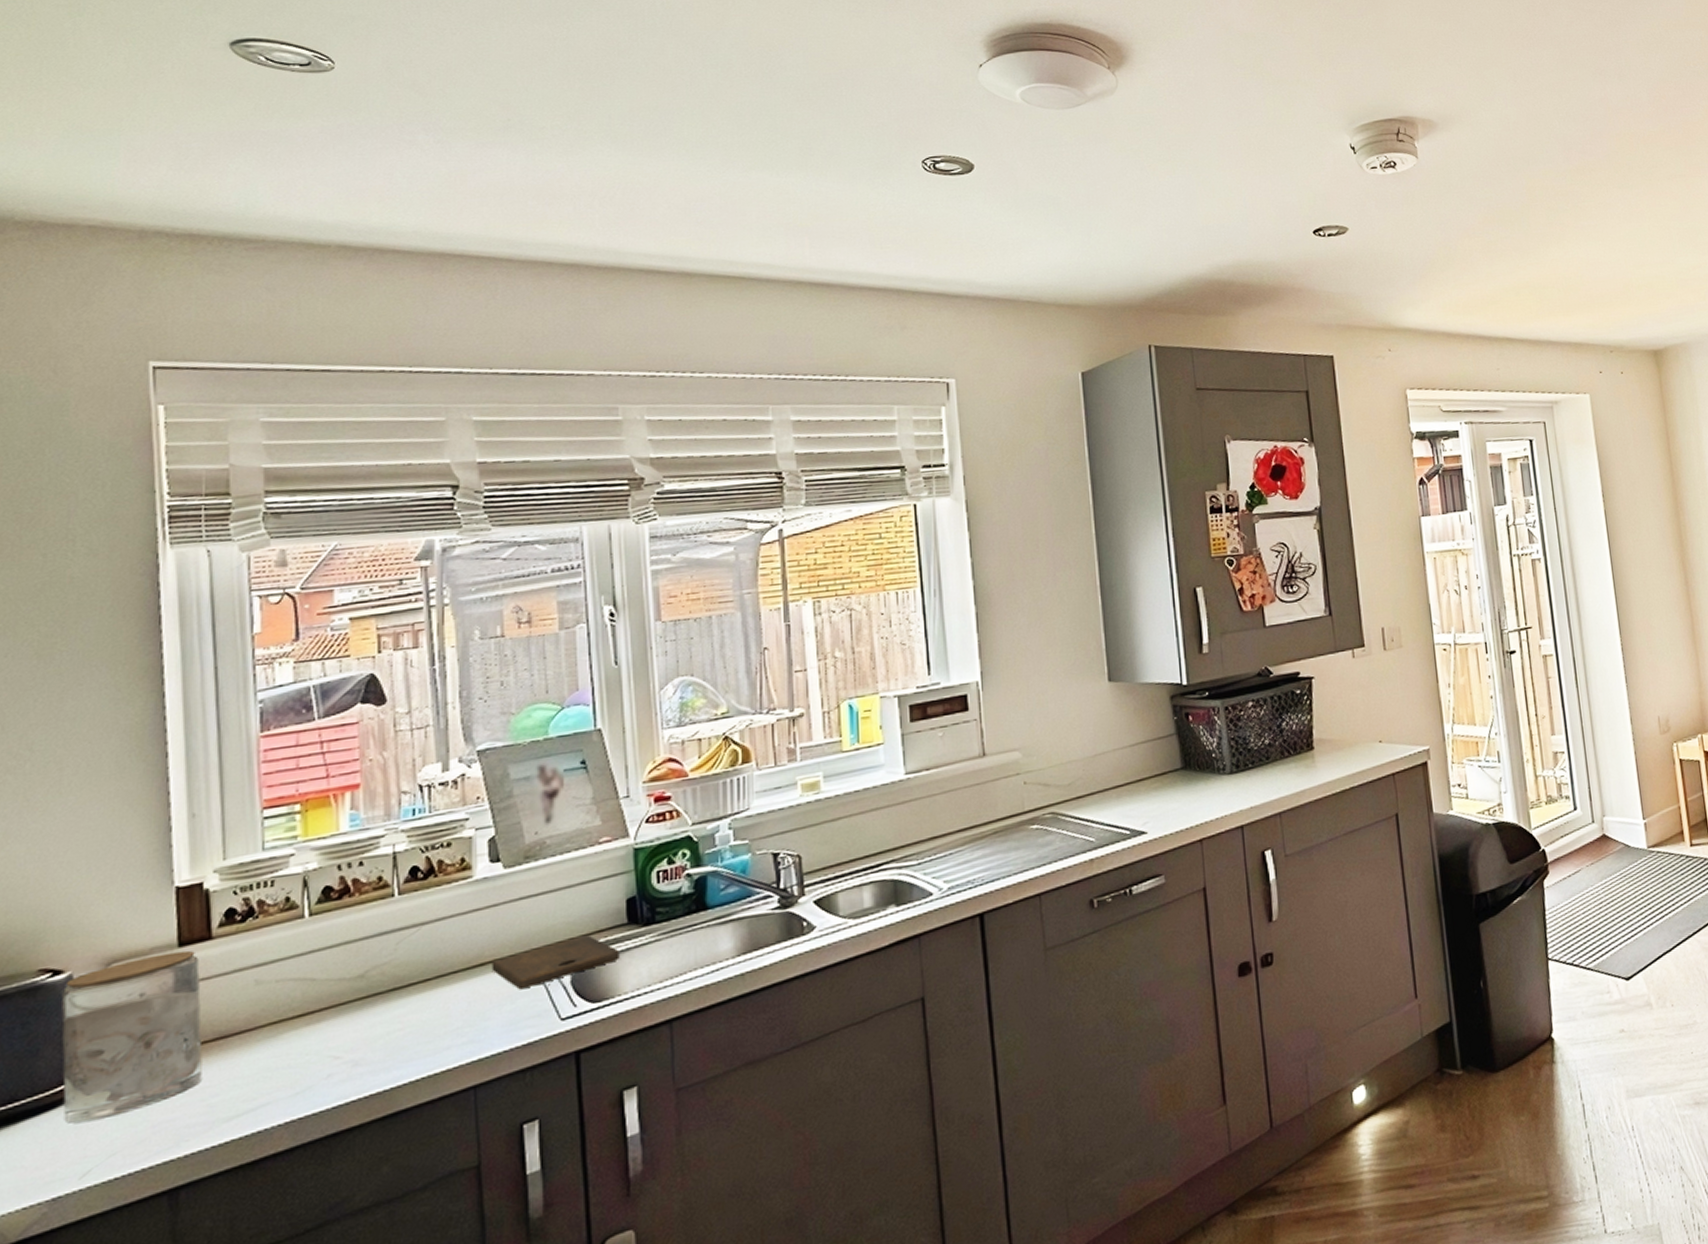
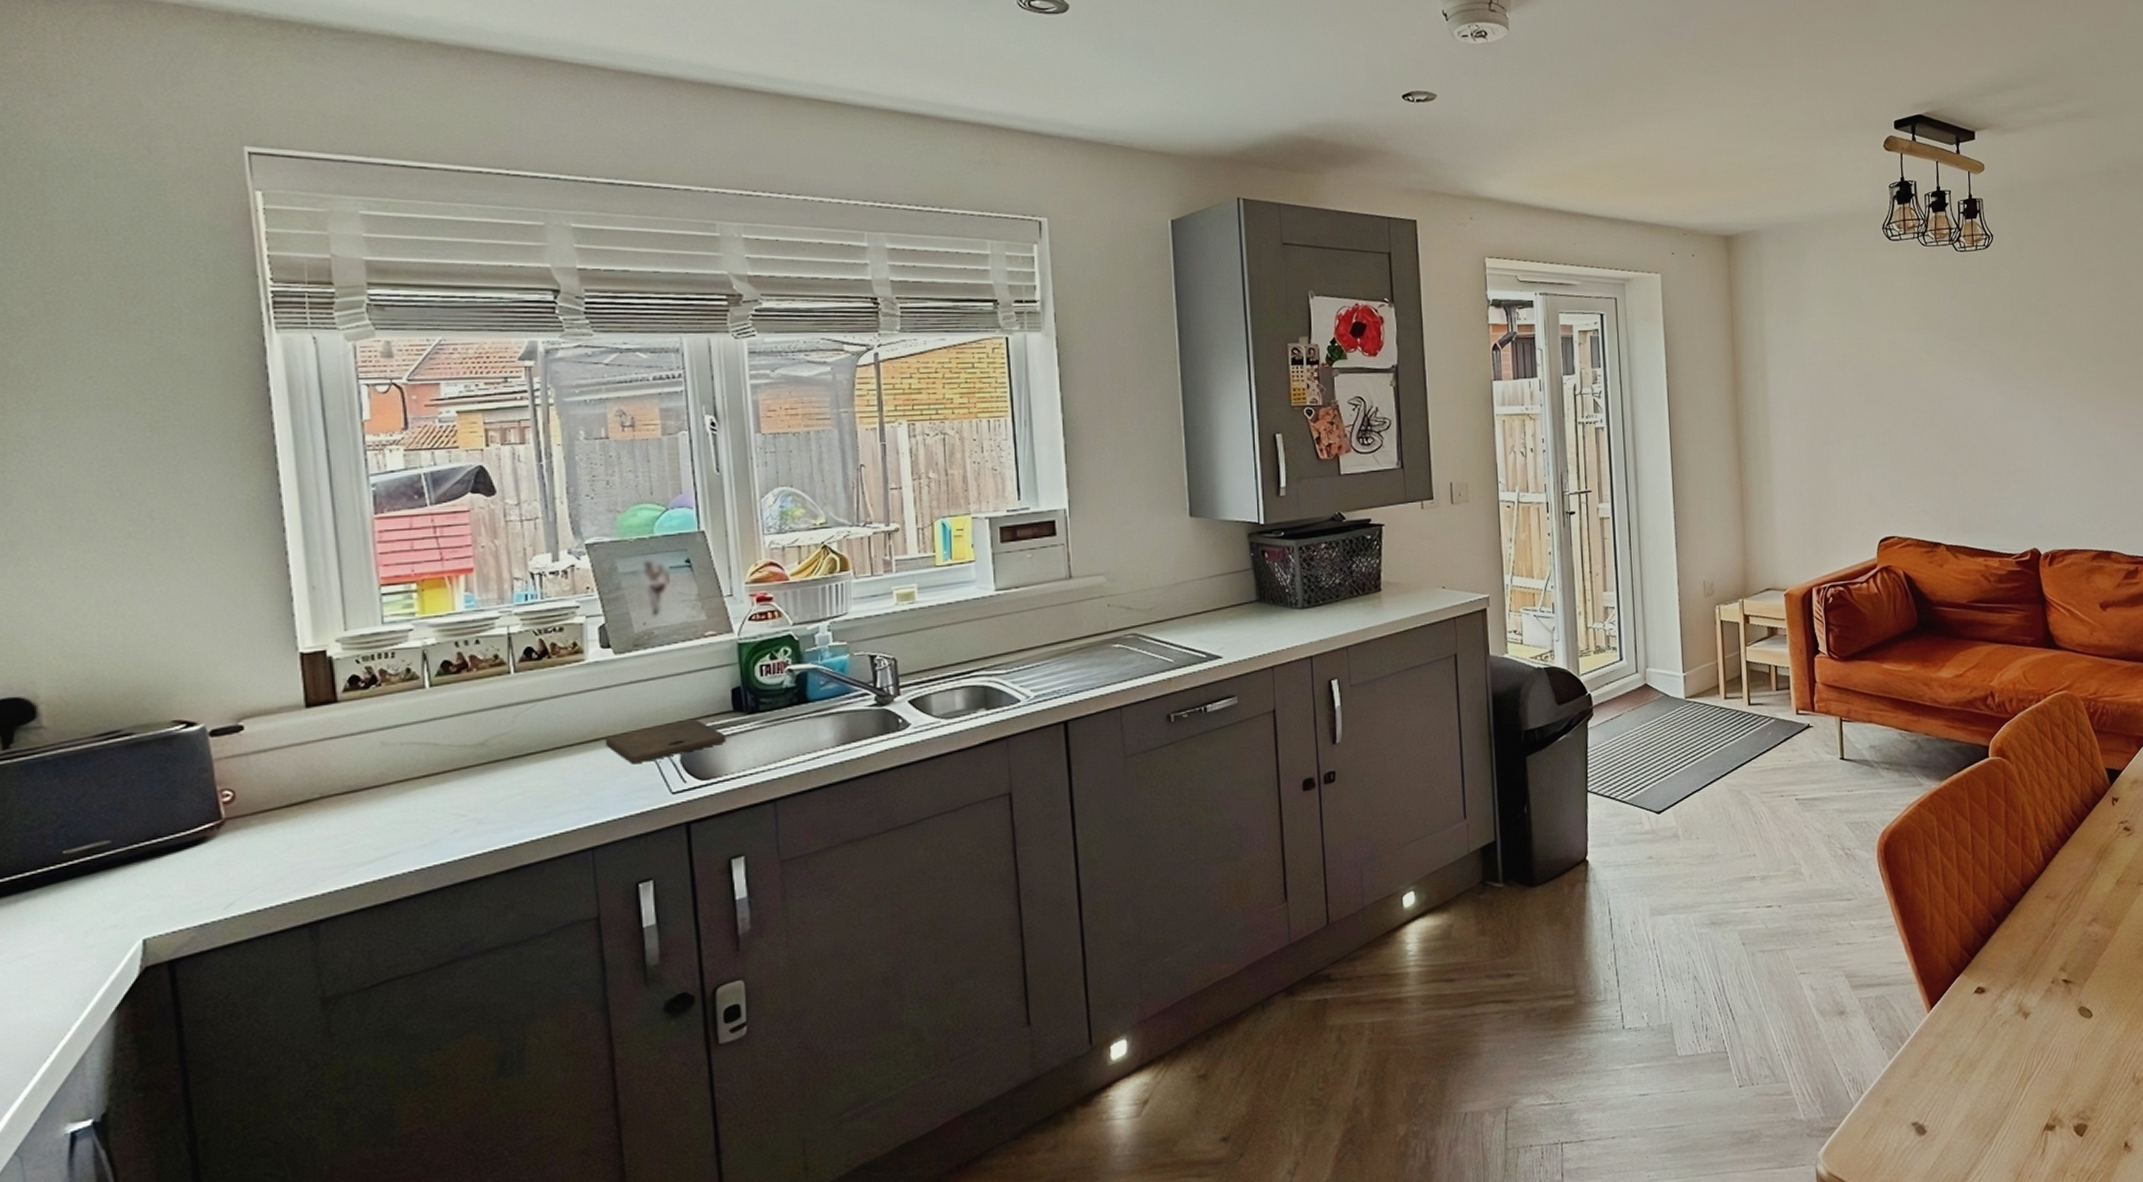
jar: present [60,950,204,1123] -> none [195,711,336,860]

